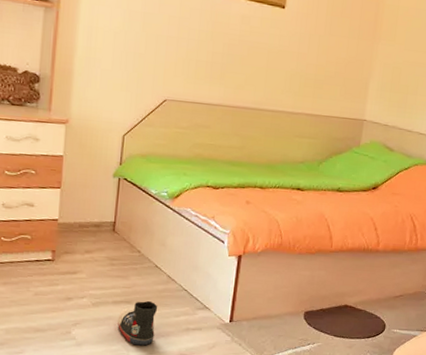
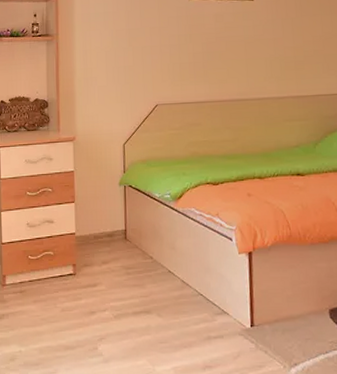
shoe: present [117,300,158,346] -> none [140,308,177,359]

